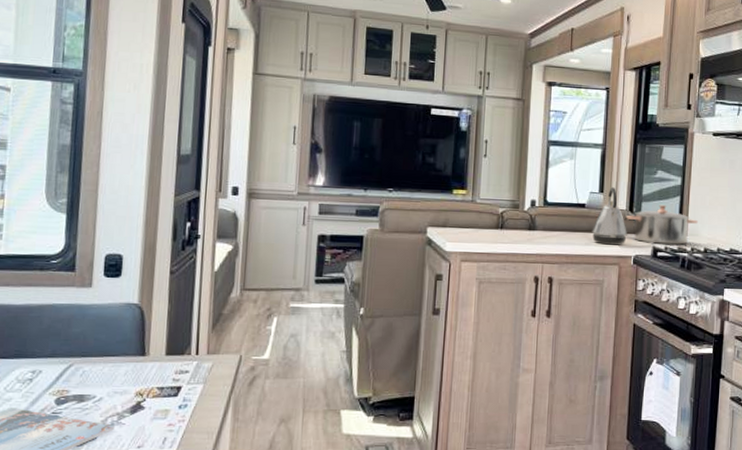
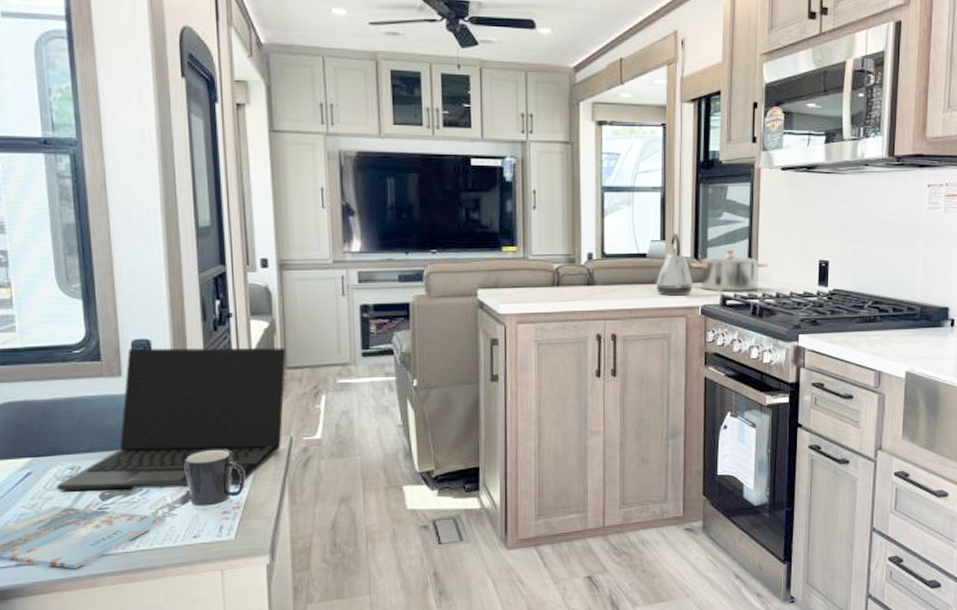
laptop: none [16,262,246,400] -> present [56,347,286,491]
mug: none [138,362,194,420] -> present [184,449,246,509]

